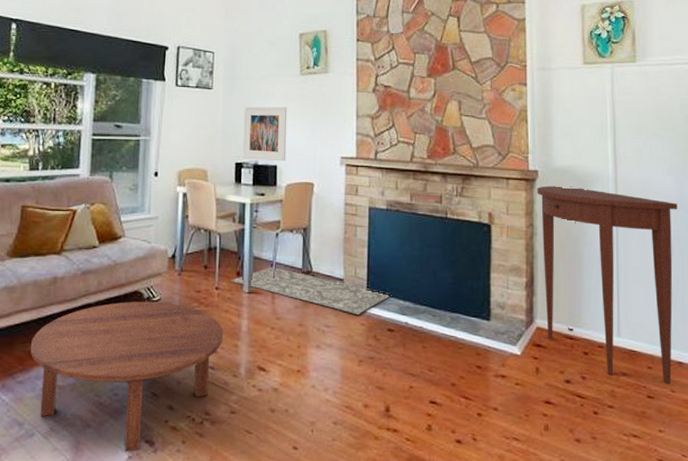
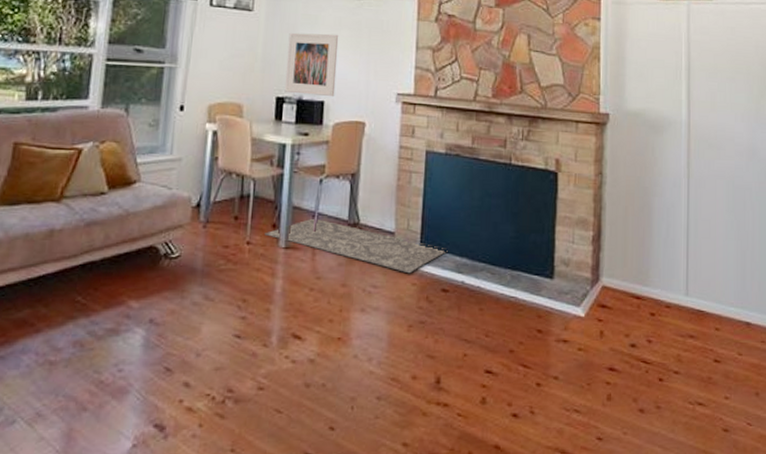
coffee table: present [31,302,224,452] -> none [16,259,254,439]
console table: present [537,185,678,384] -> none [607,130,750,346]

